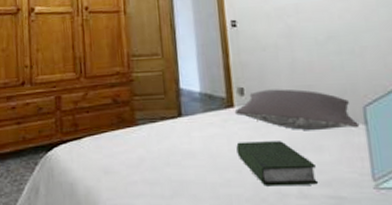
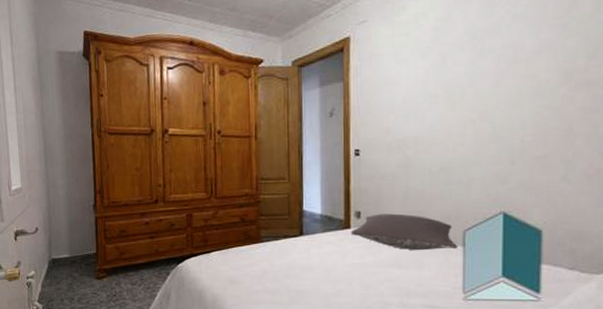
book: present [236,141,318,186] -> none [349,259,416,297]

